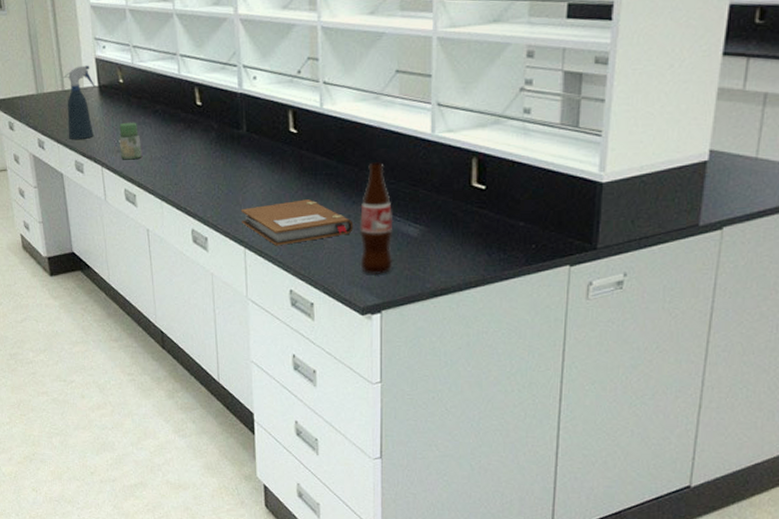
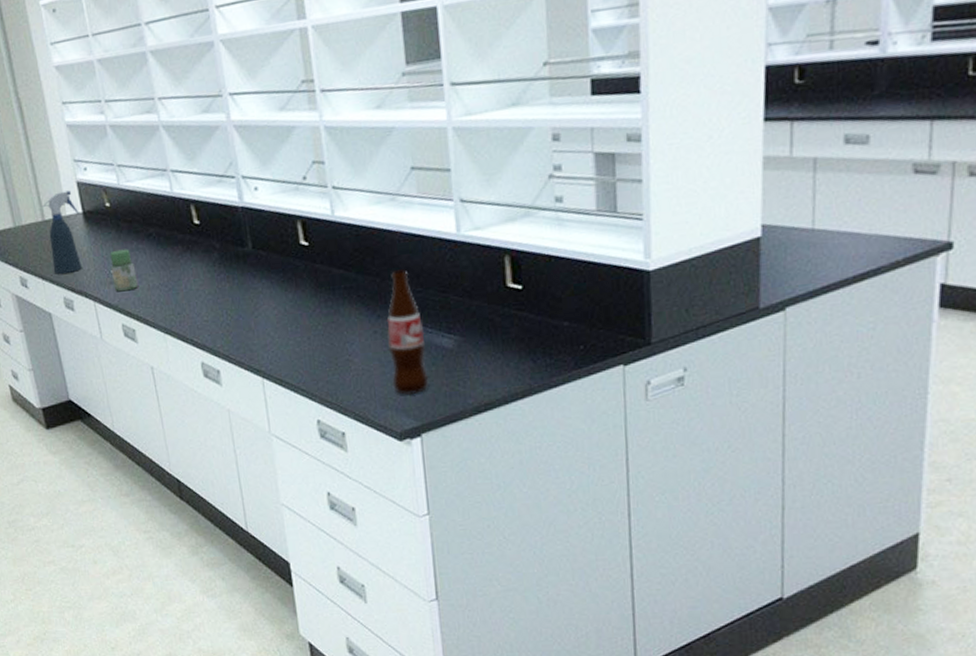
notebook: present [240,199,354,246] -> none [254,317,381,373]

